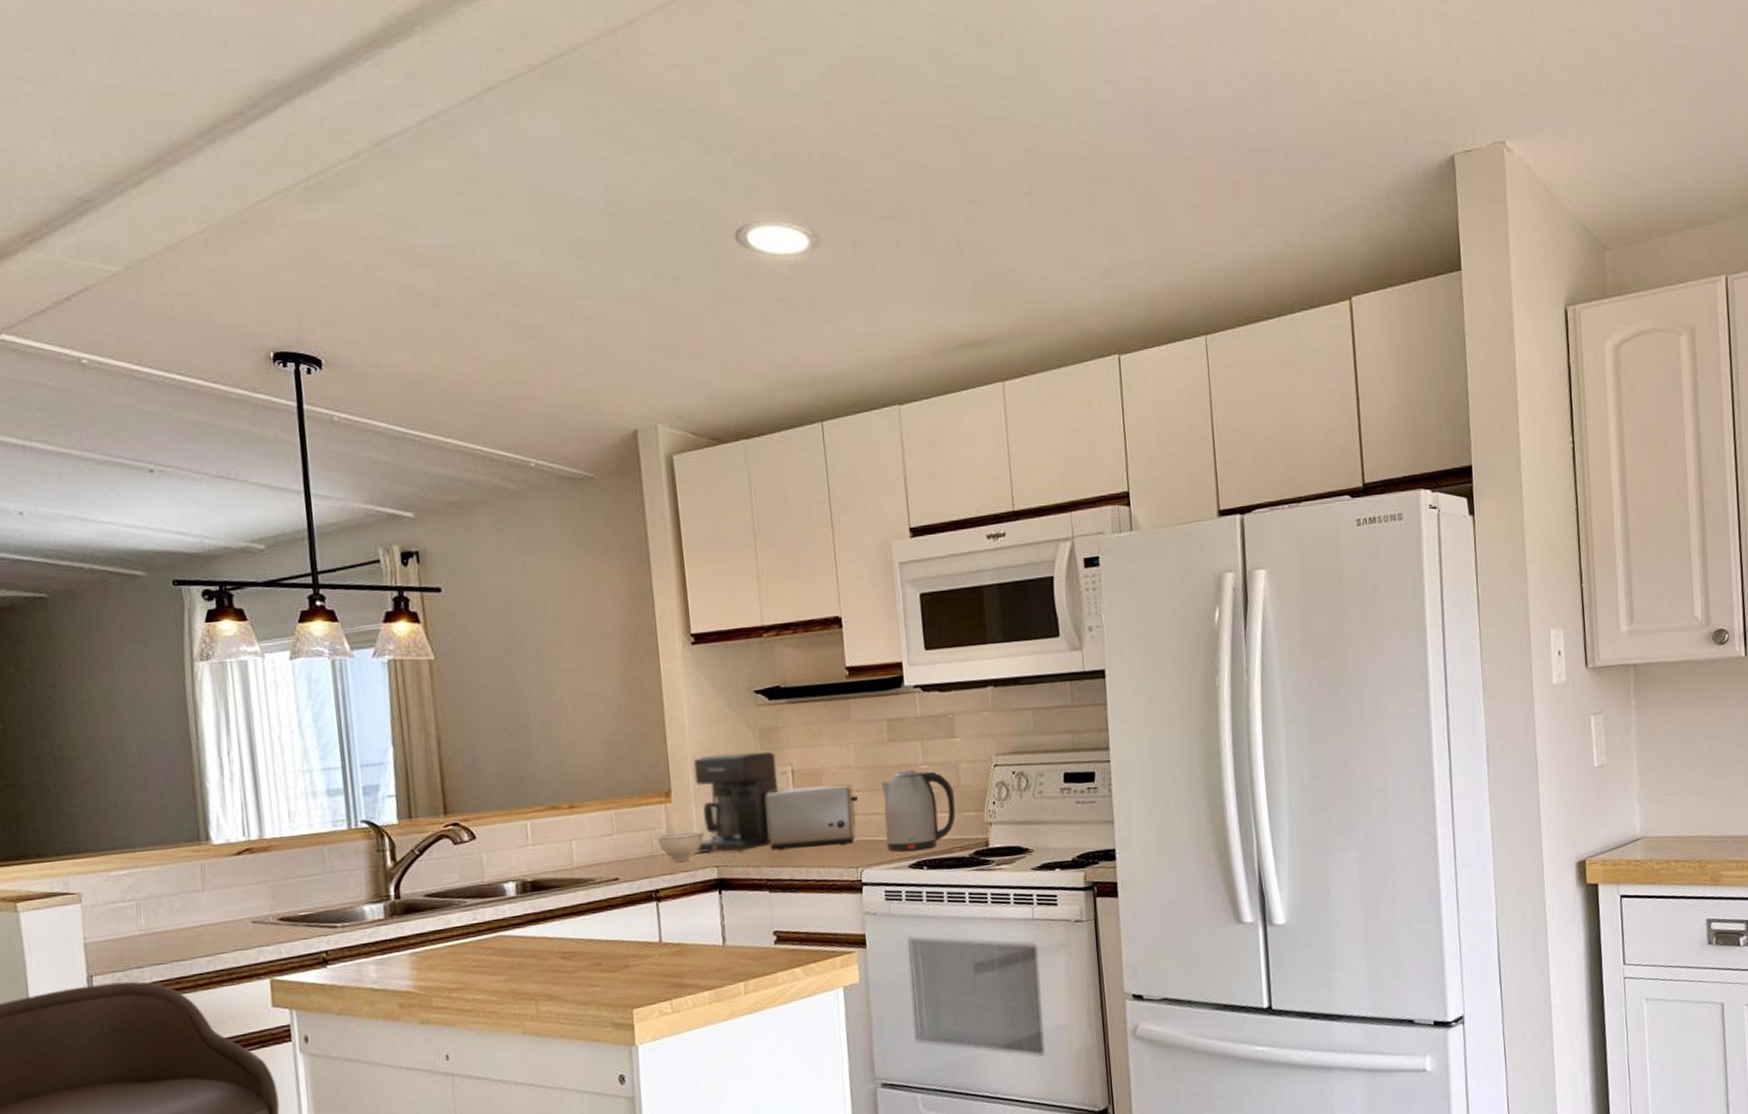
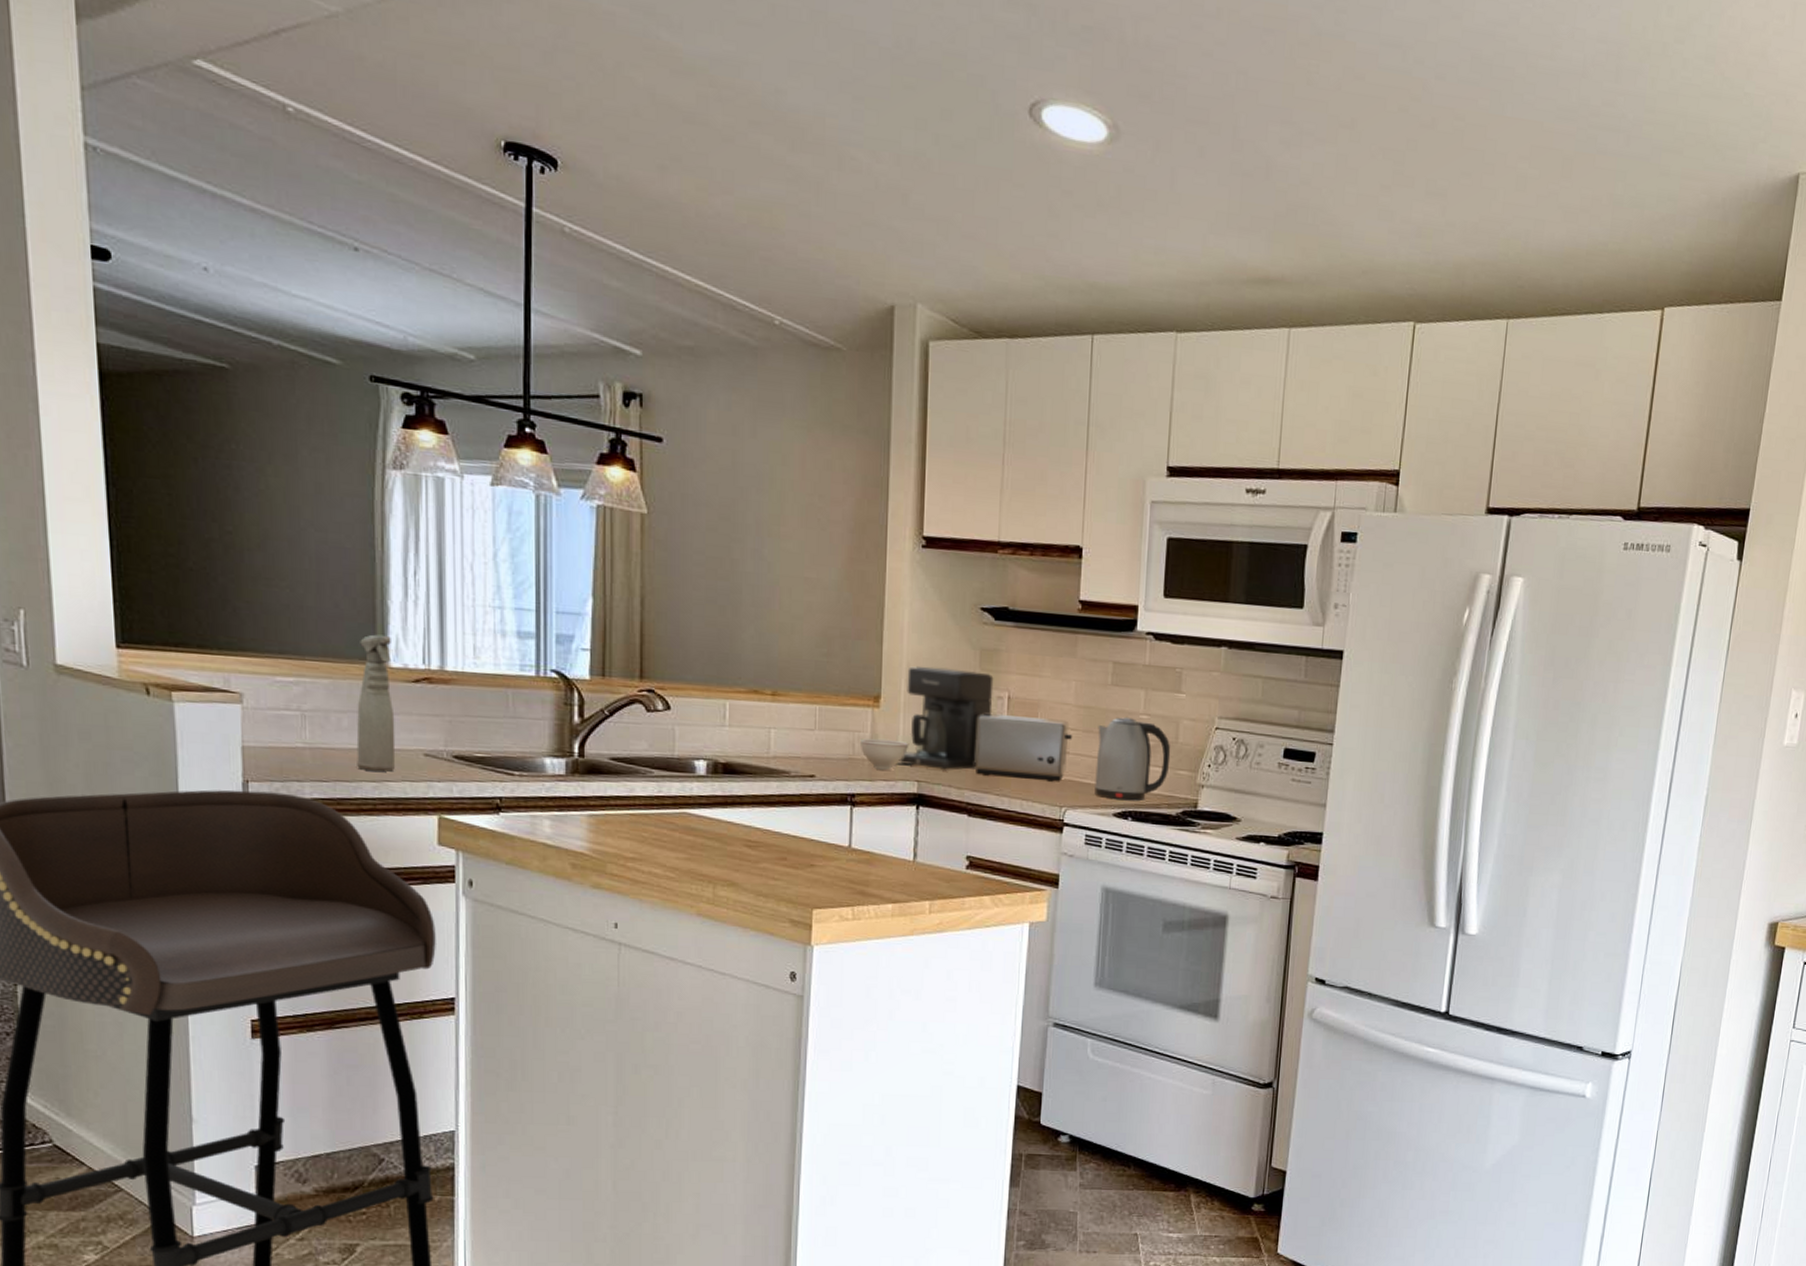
spray bottle: none [184,815,226,947] -> present [356,634,396,772]

